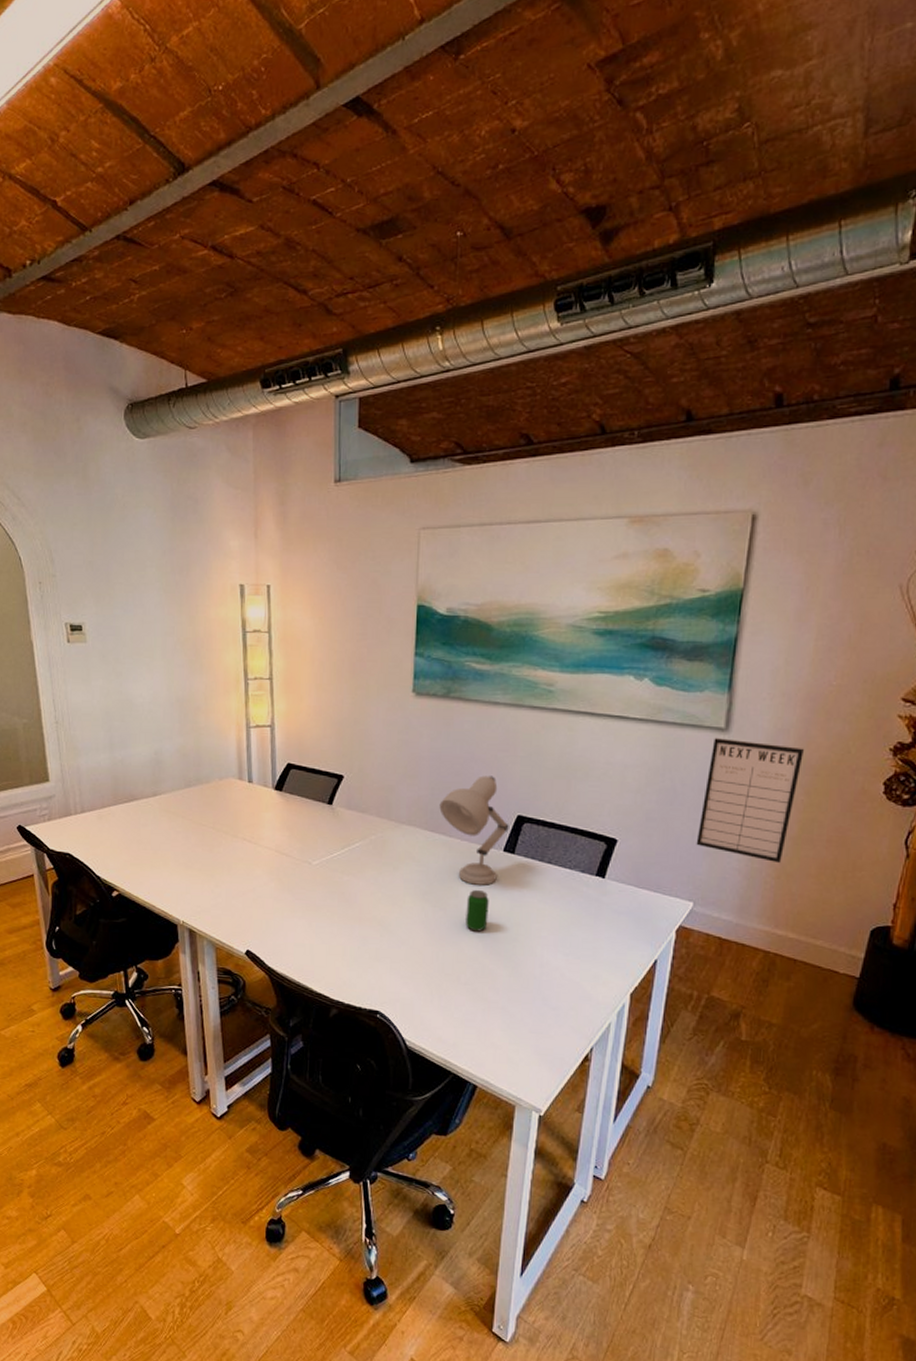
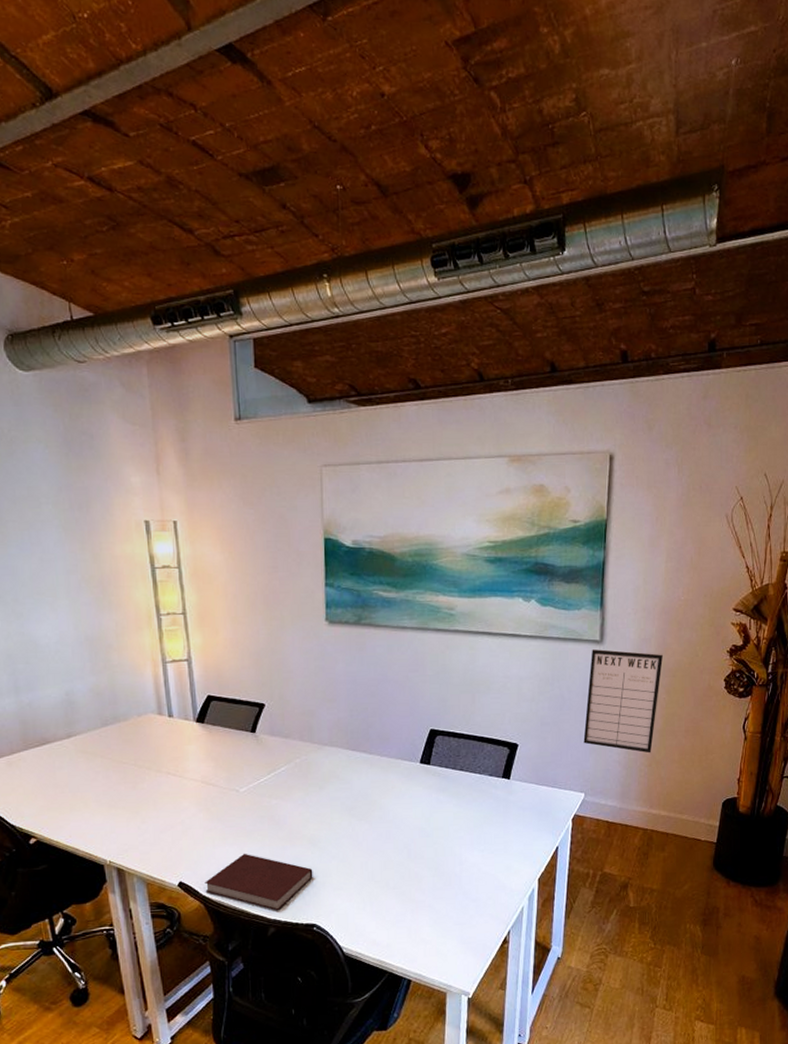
notebook: none [271,928,381,992] -> present [205,853,313,911]
desk lamp: present [439,775,509,885] -> none [358,695,423,796]
beverage can: present [466,889,489,932] -> none [390,800,411,839]

